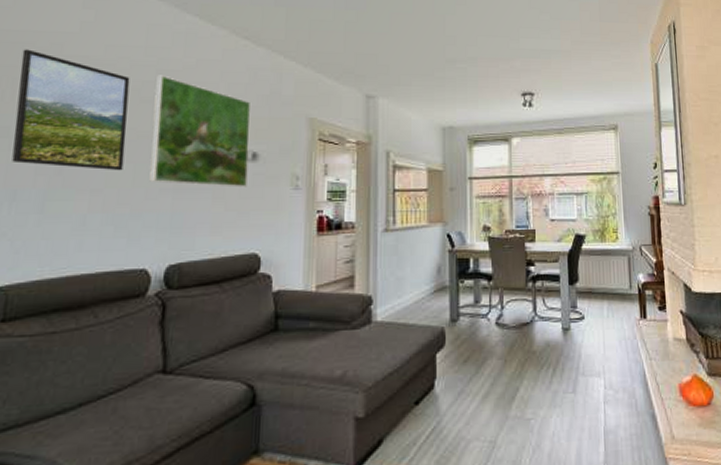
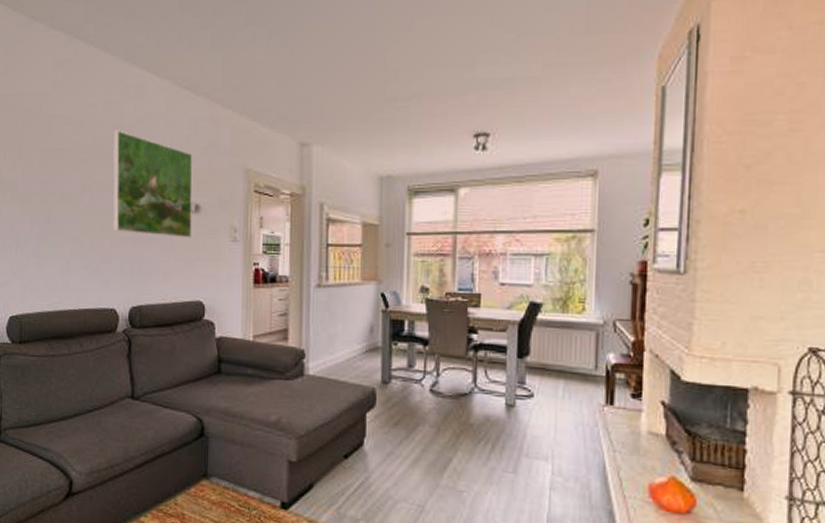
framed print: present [12,49,130,171] -> none [14,111,94,221]

